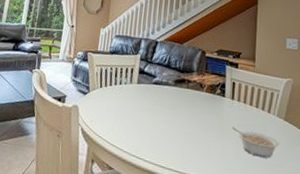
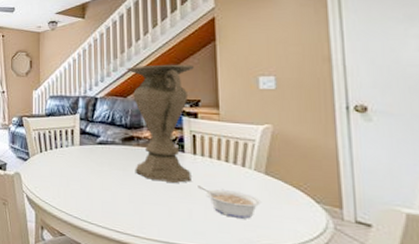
vase: none [182,17,240,124] -> present [126,64,195,183]

